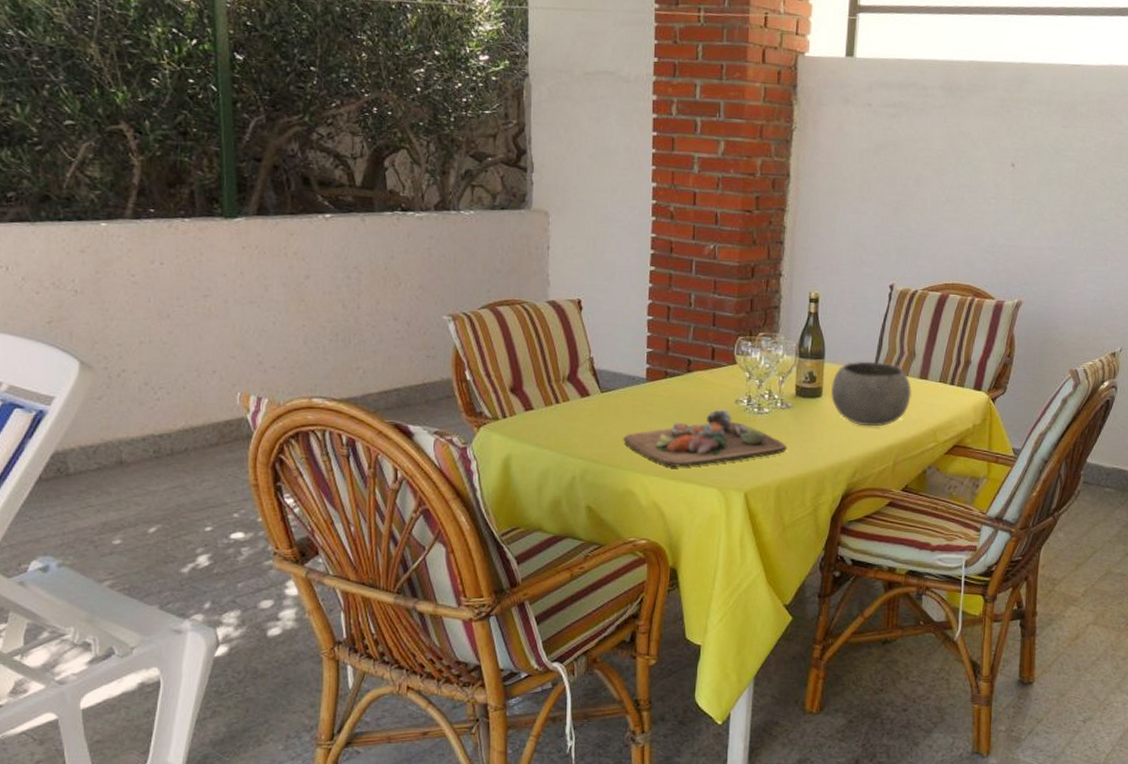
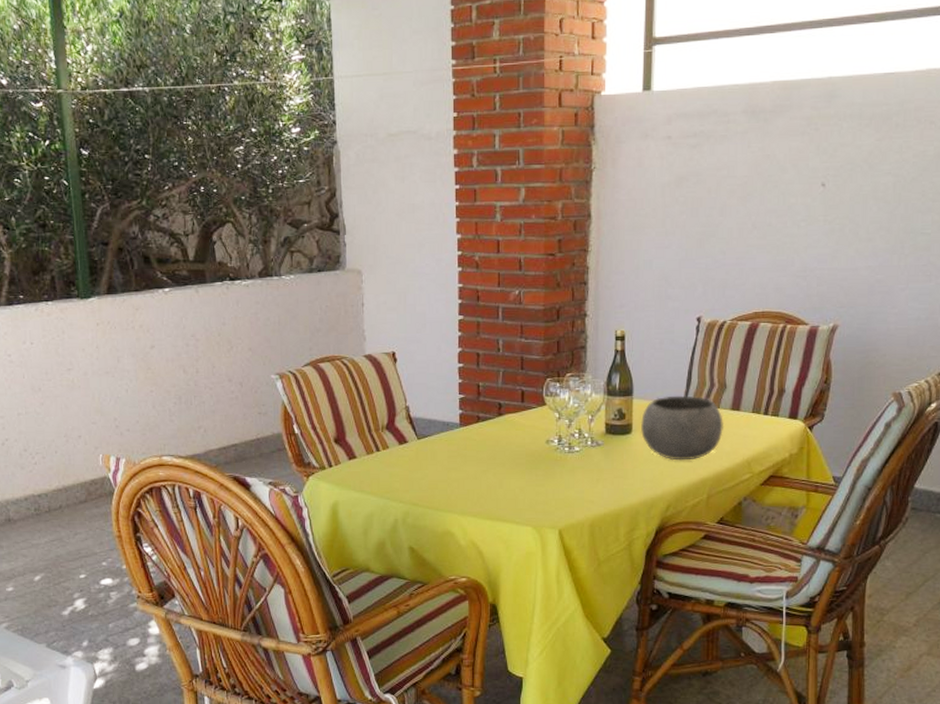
food platter: present [623,409,787,468] -> none [440,450,599,508]

